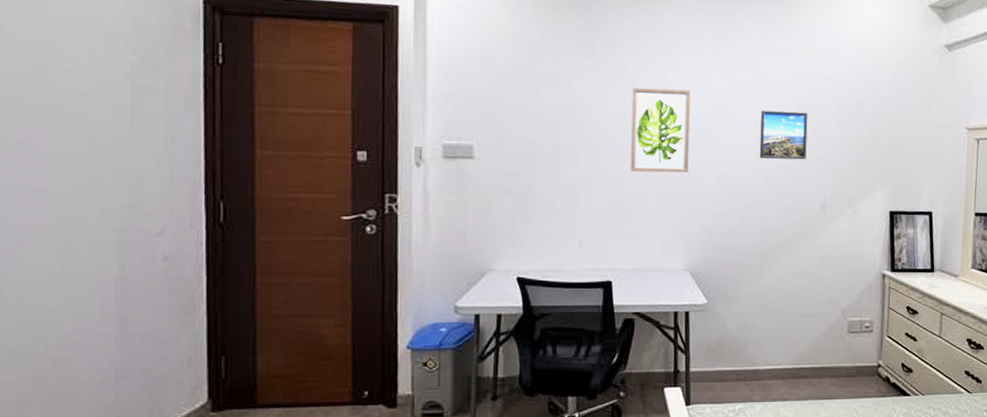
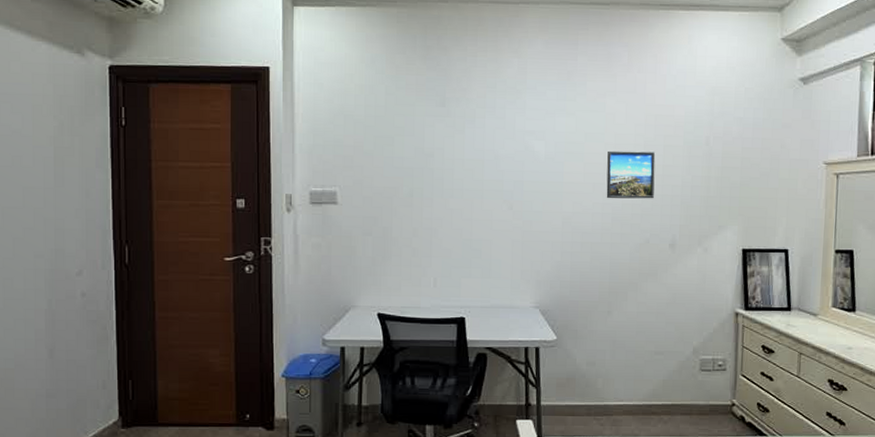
wall art: present [630,87,691,173] -> none [480,133,538,214]

